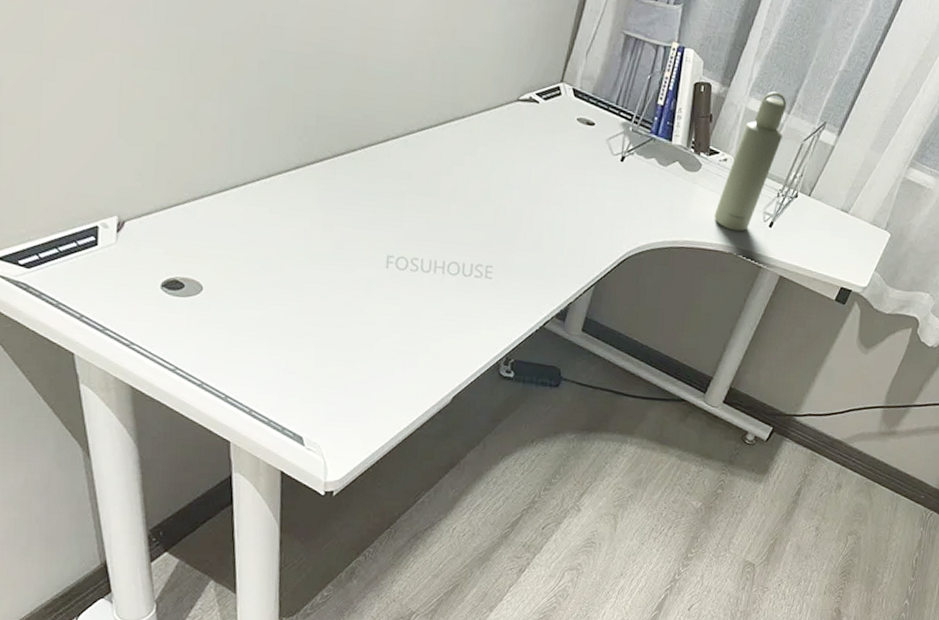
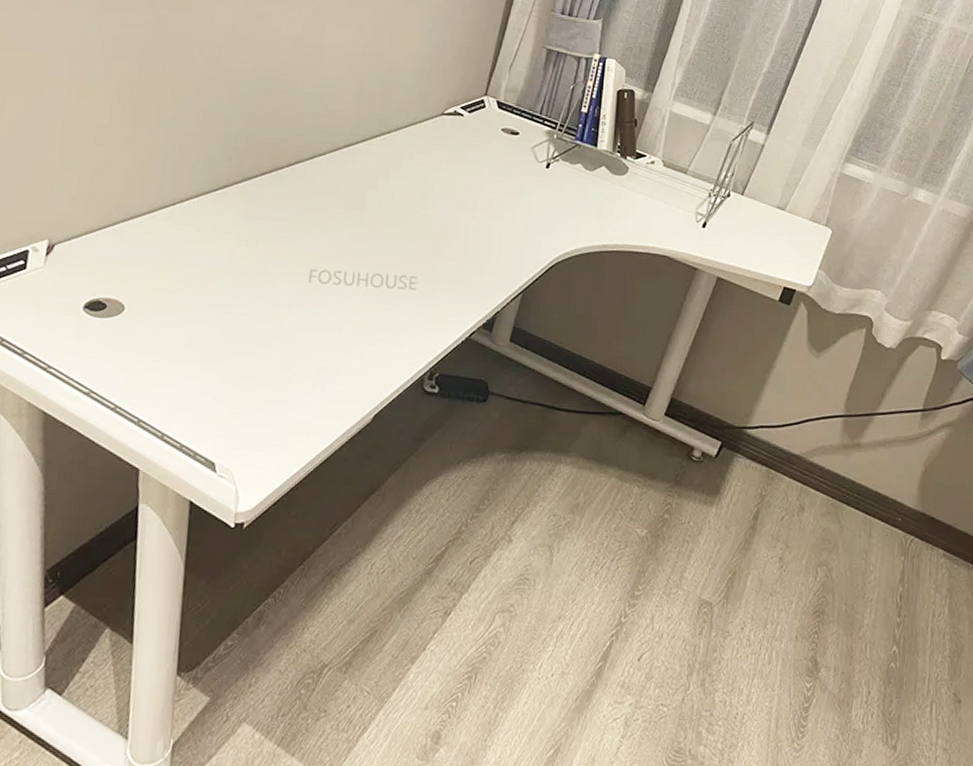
bottle: present [714,91,787,232] -> none [644,95,712,233]

